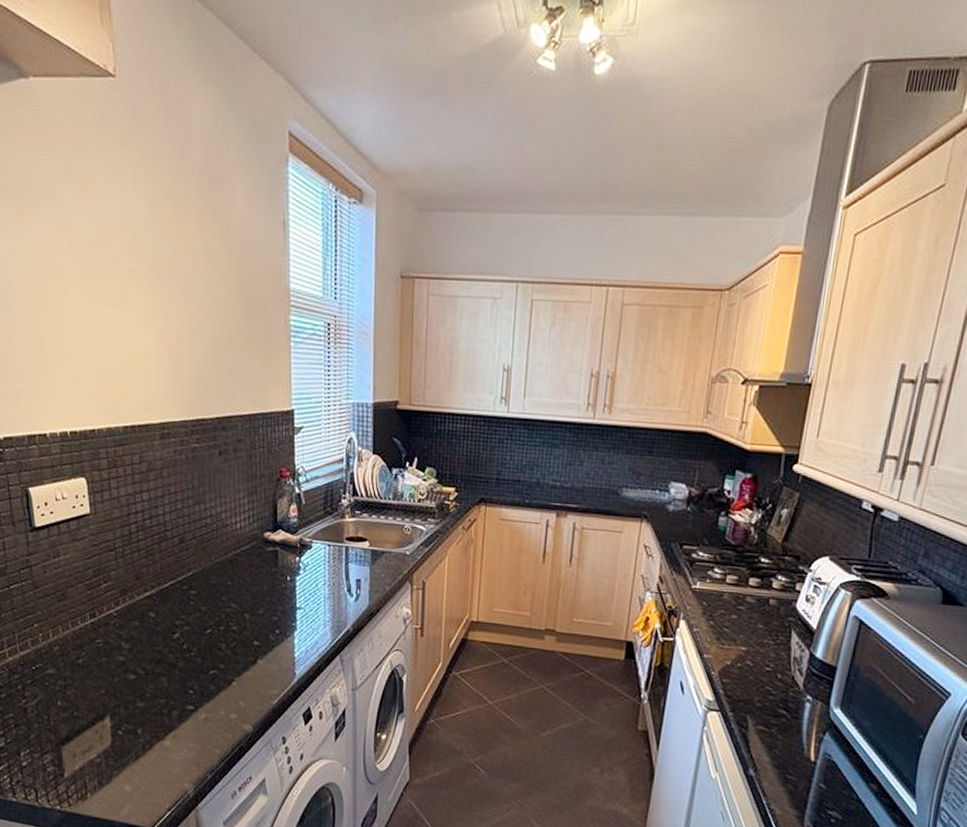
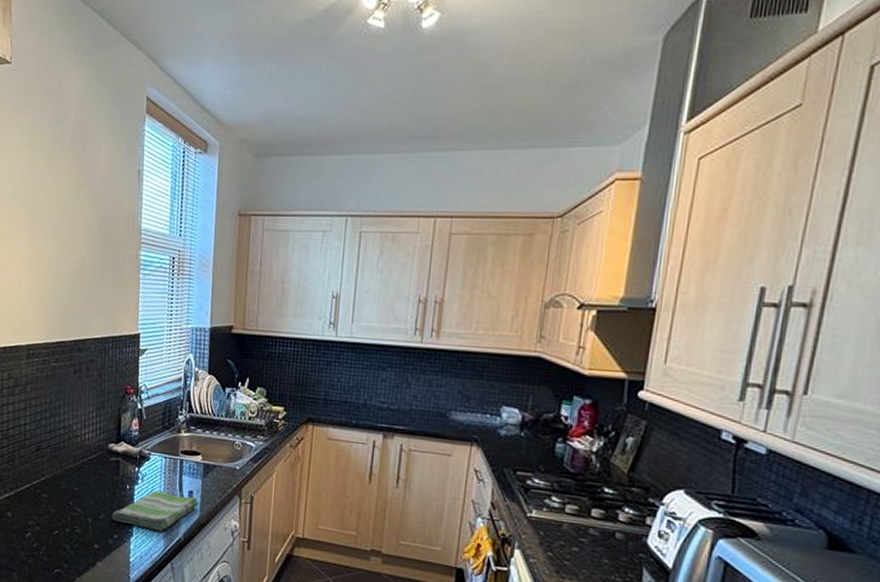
dish towel: none [272,581,367,624] -> present [112,491,199,532]

